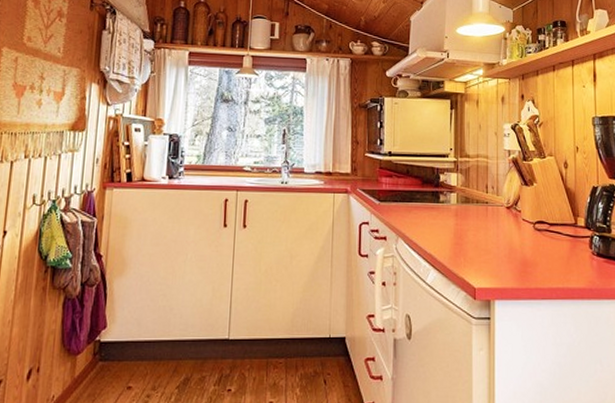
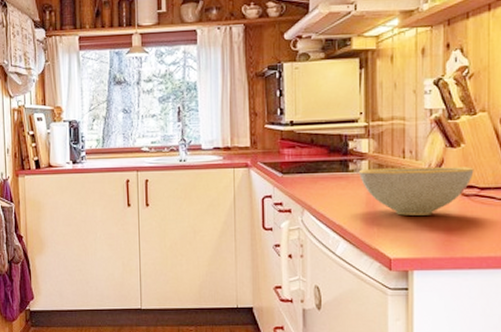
bowl: none [449,201,545,247] -> present [359,166,474,216]

